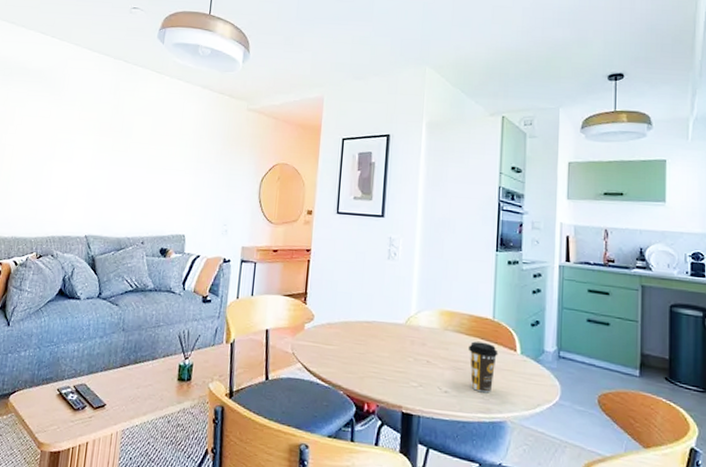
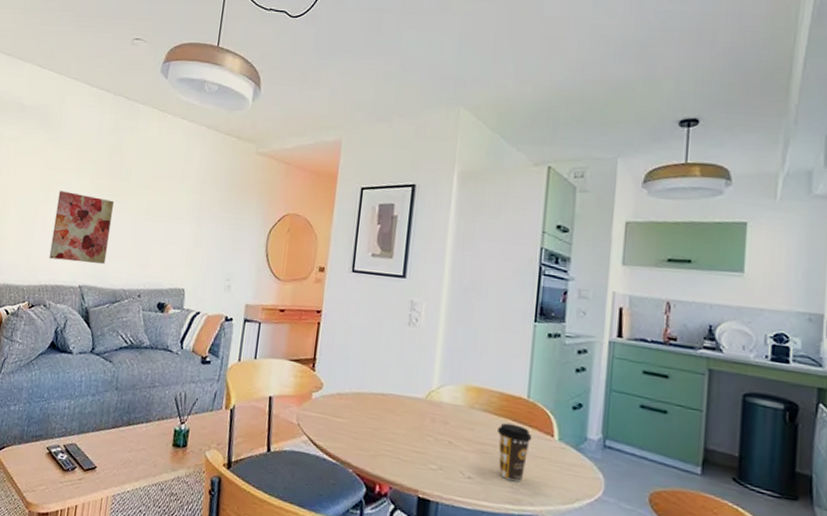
wall art: none [55,148,116,215] -> present [49,191,114,264]

